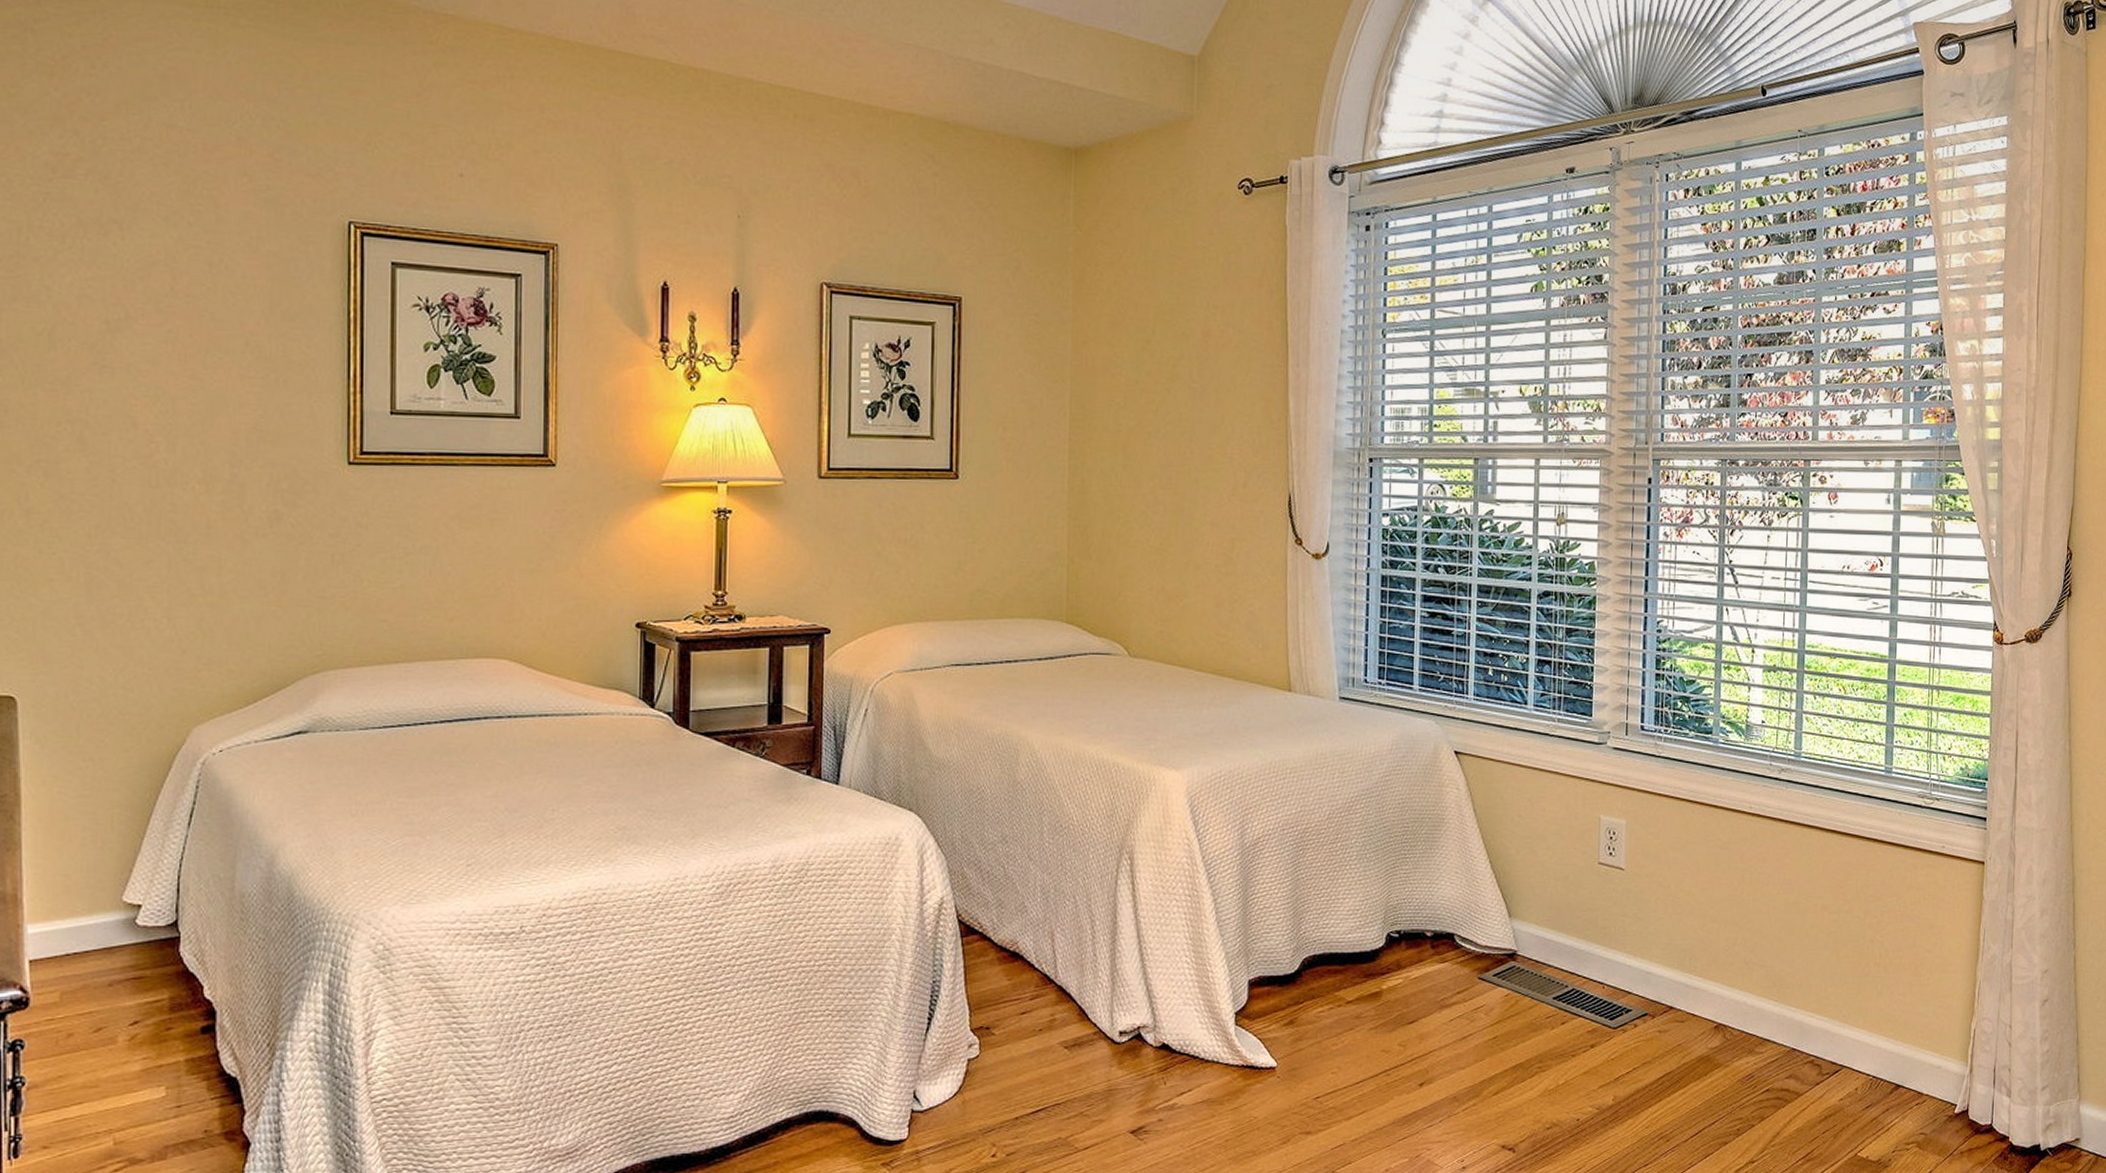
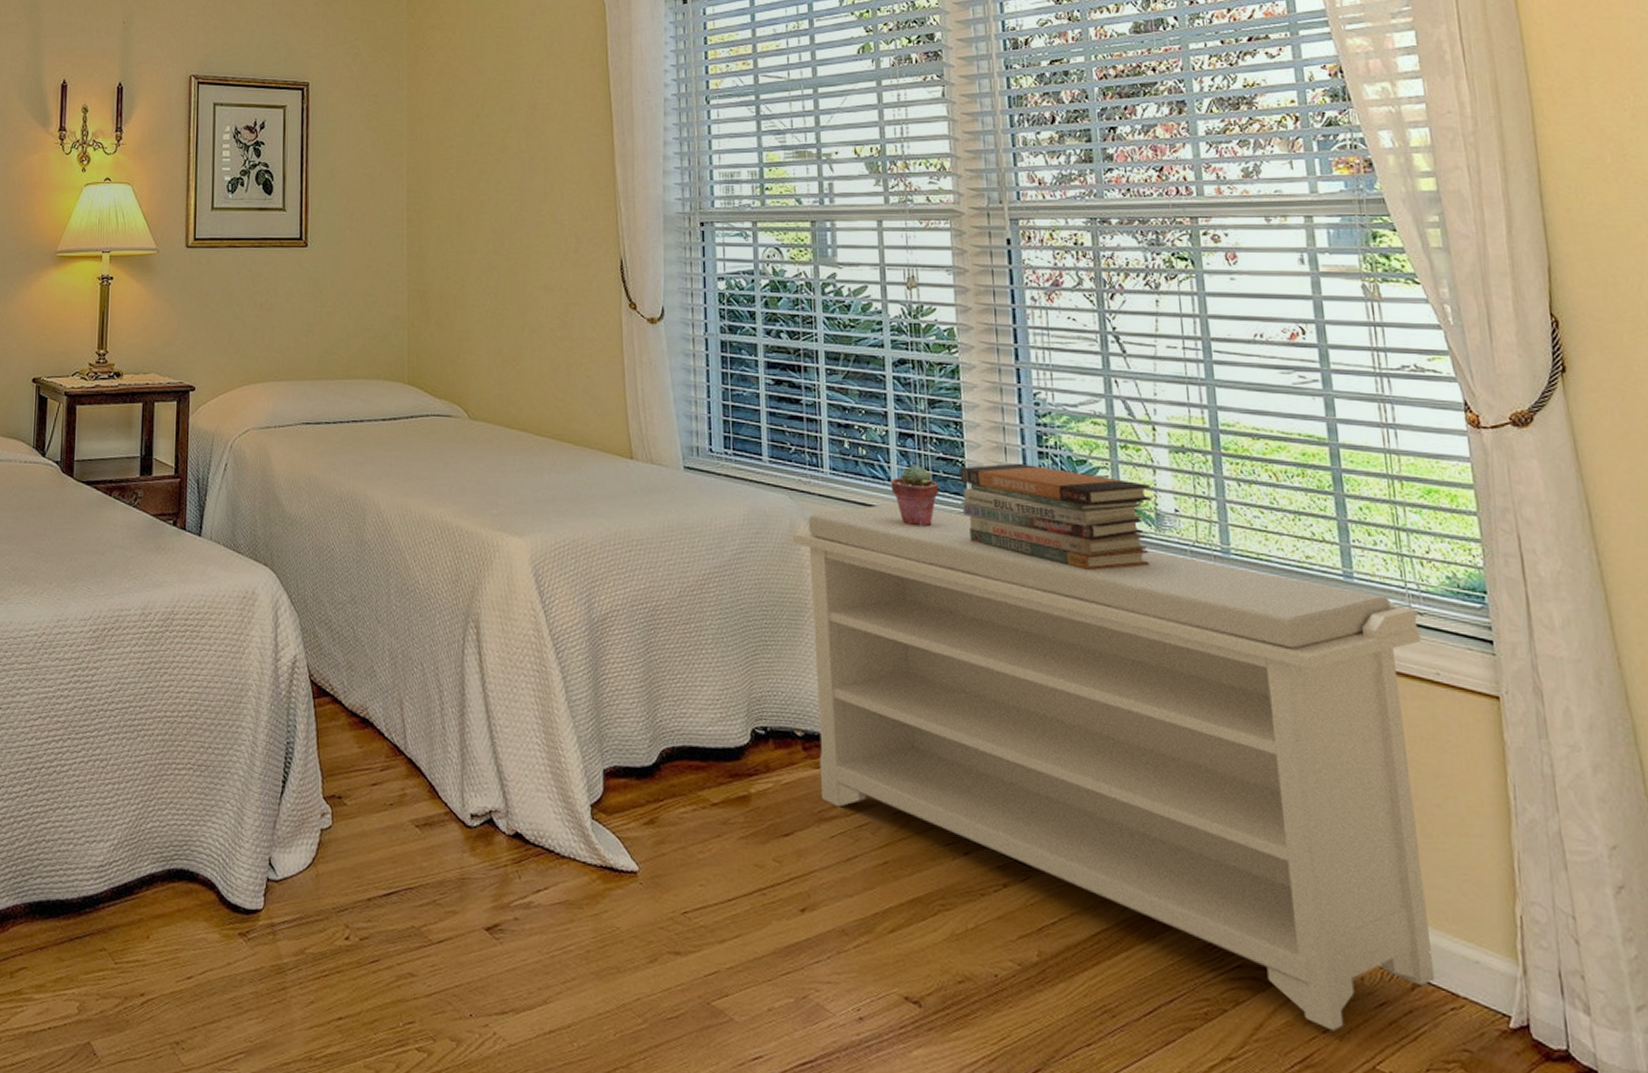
bench: none [1436,724,1936,1131] -> present [793,503,1435,1031]
potted succulent: none [1526,689,1569,744] -> present [890,464,940,527]
book stack: none [1587,684,1744,777] -> present [960,463,1151,571]

